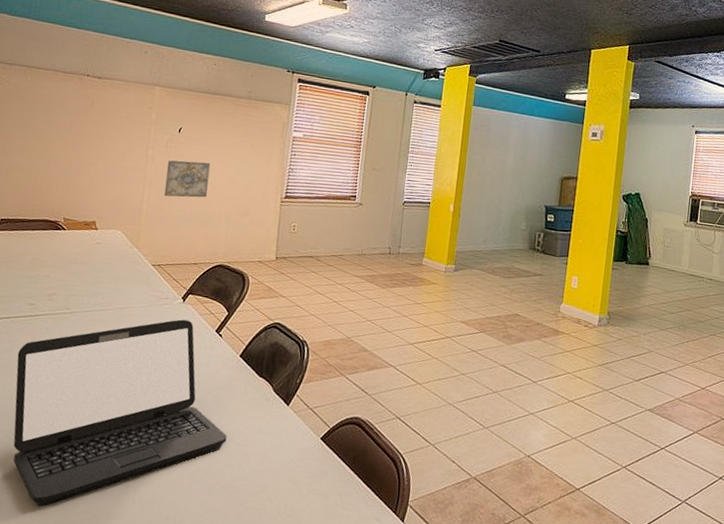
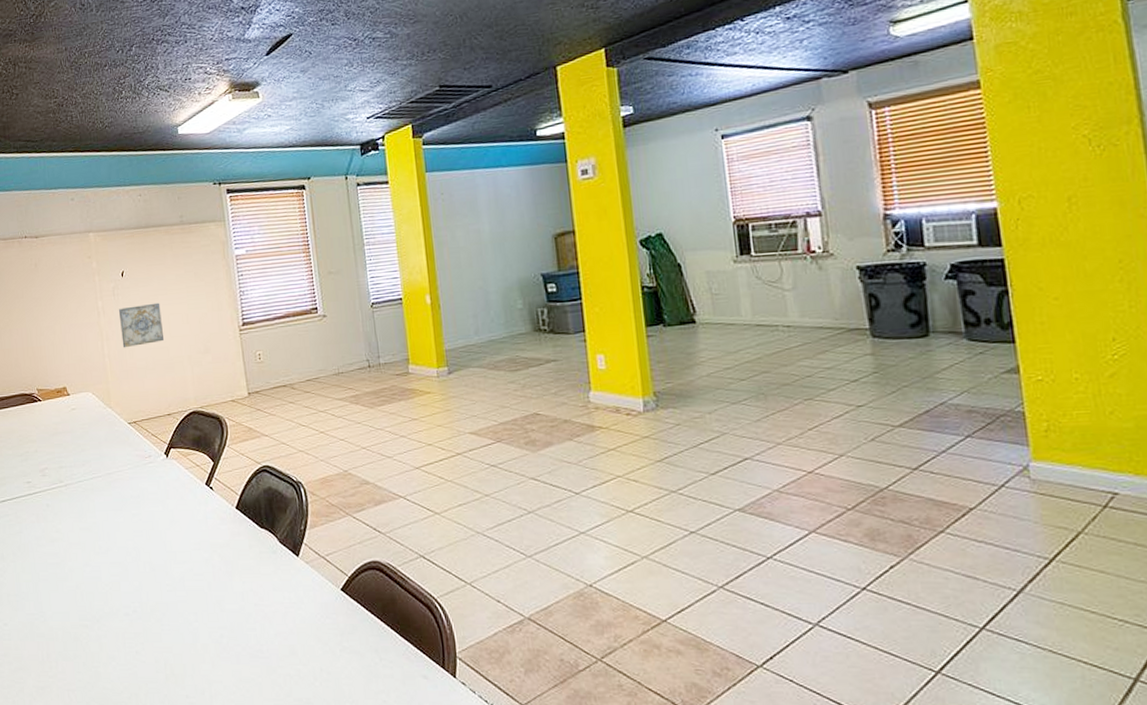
laptop: present [13,319,227,507] -> none [27,476,243,688]

